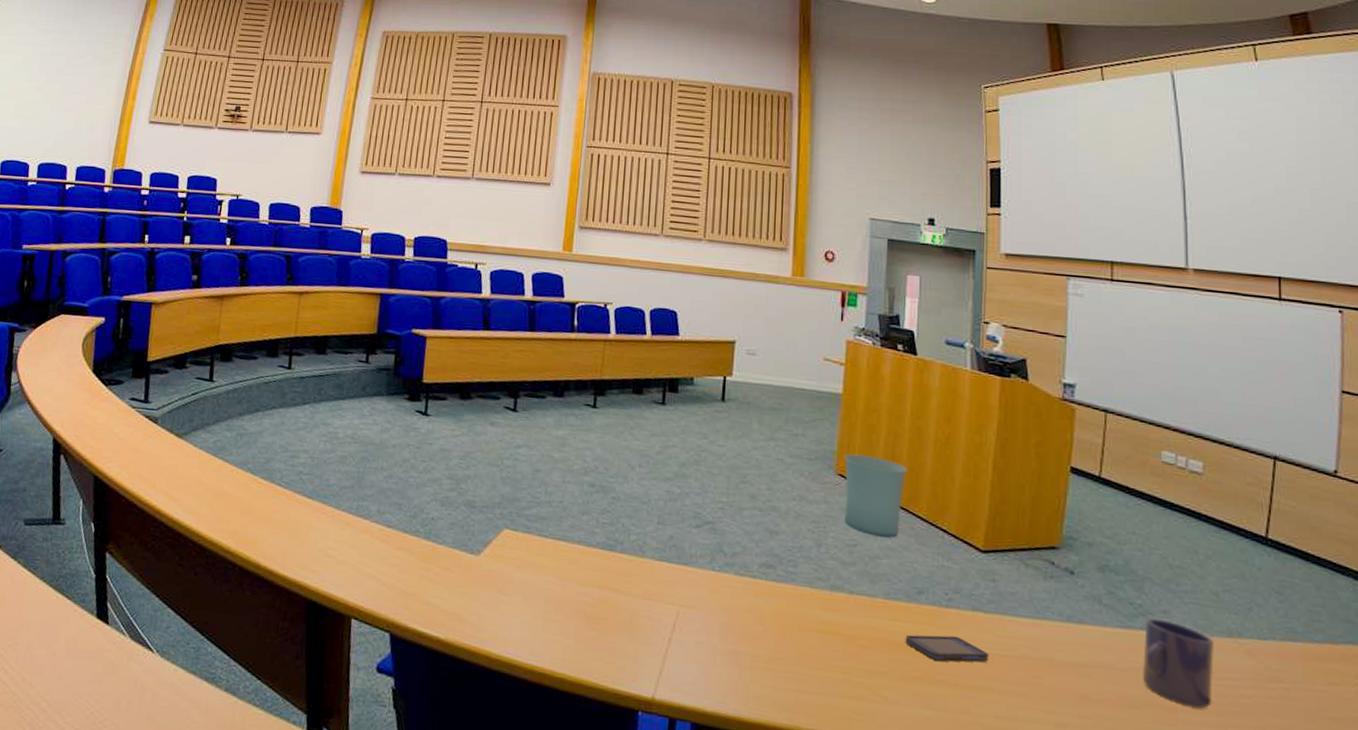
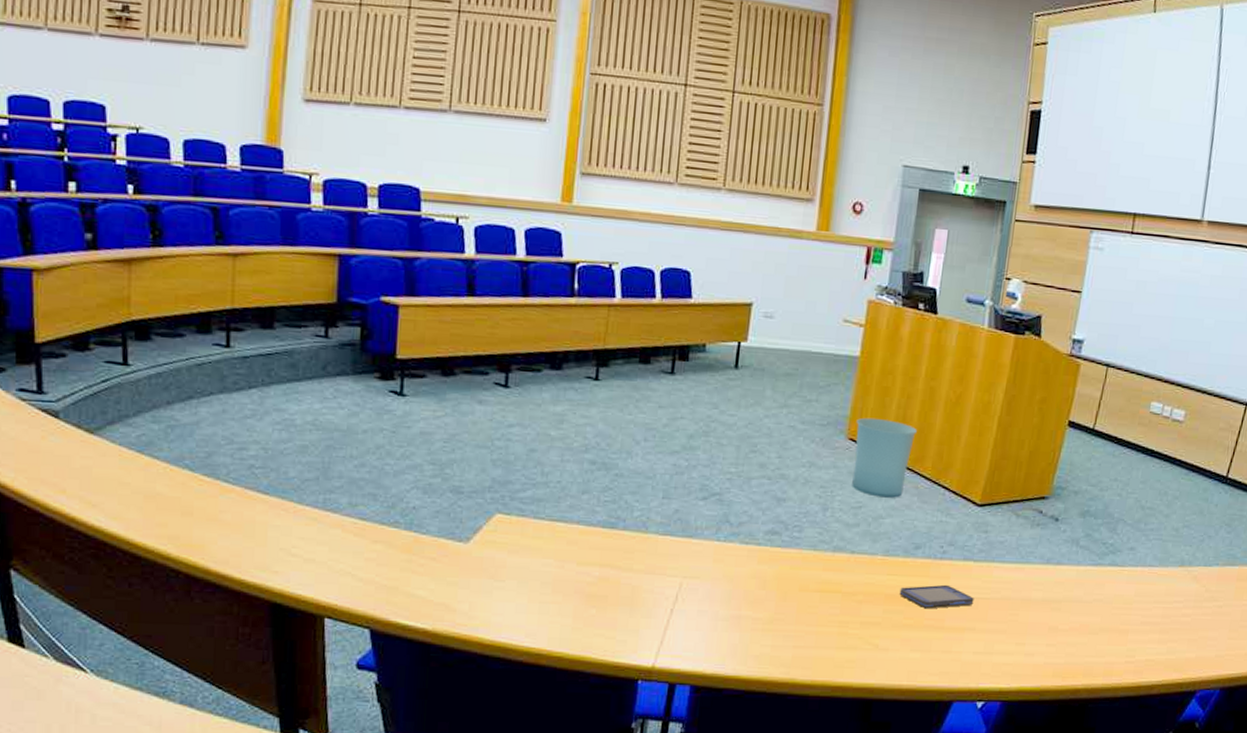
cup: present [1141,618,1214,708] -> none [1104,555,1168,628]

